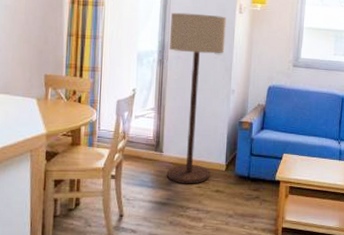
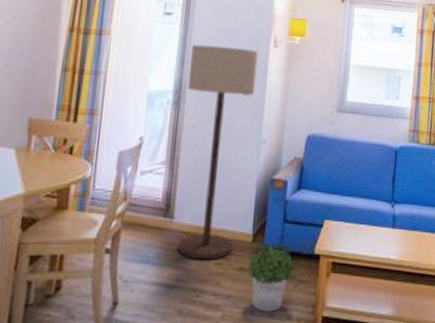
potted plant: none [223,171,261,223] -> present [248,242,297,312]

